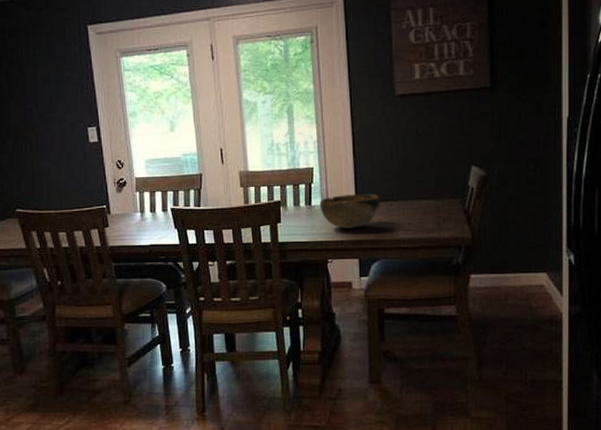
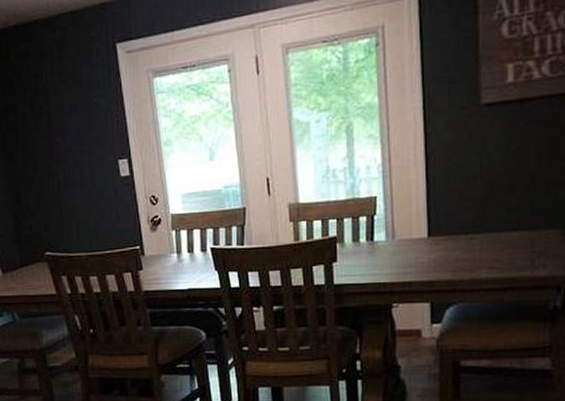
decorative bowl: present [320,194,380,229] -> none [384,226,458,268]

